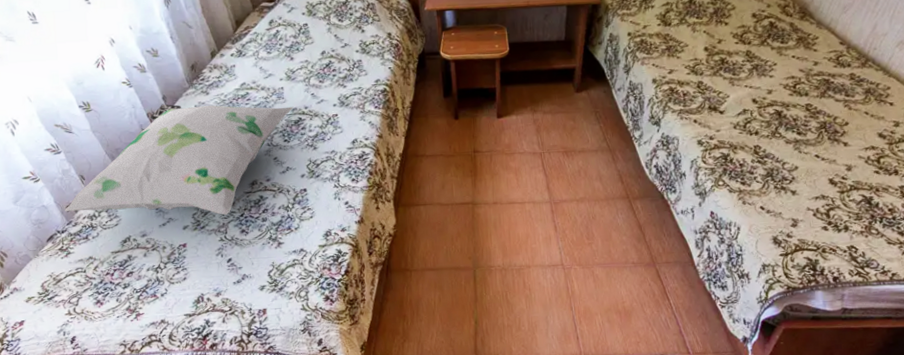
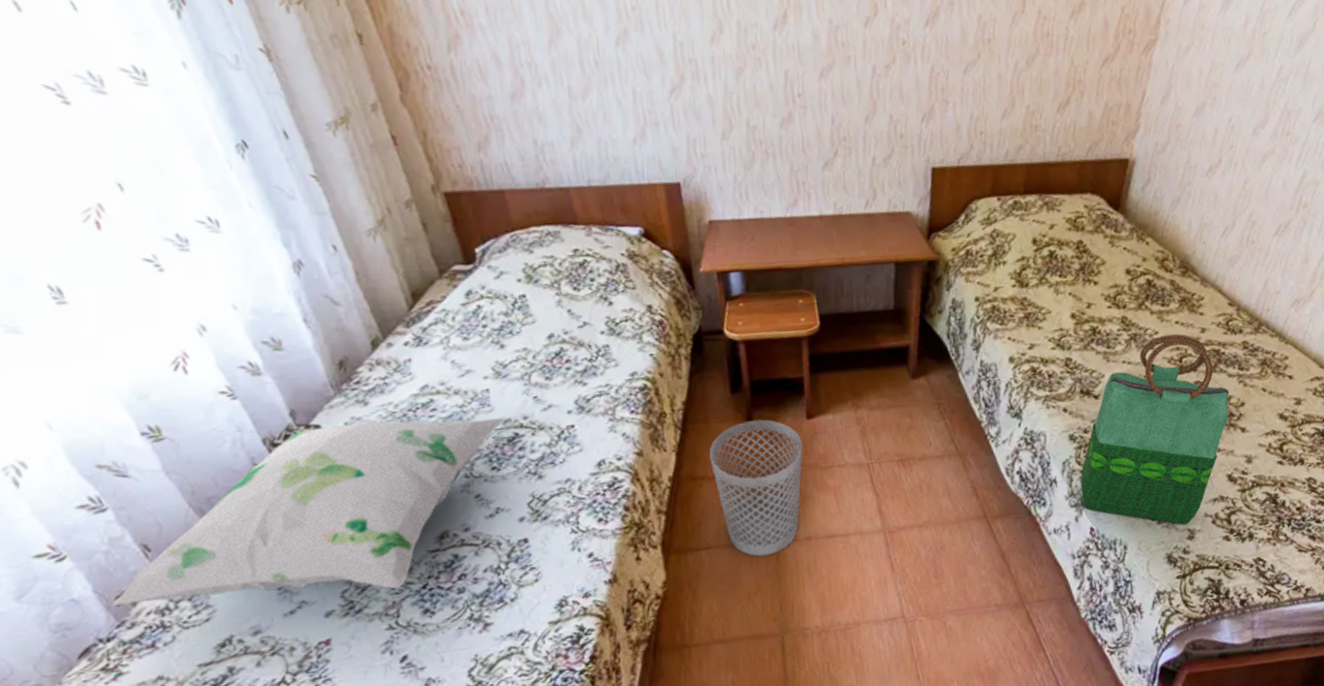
wastebasket: none [428,117,494,213] -> present [709,419,803,557]
tote bag: none [705,65,836,215] -> present [1080,333,1230,525]

